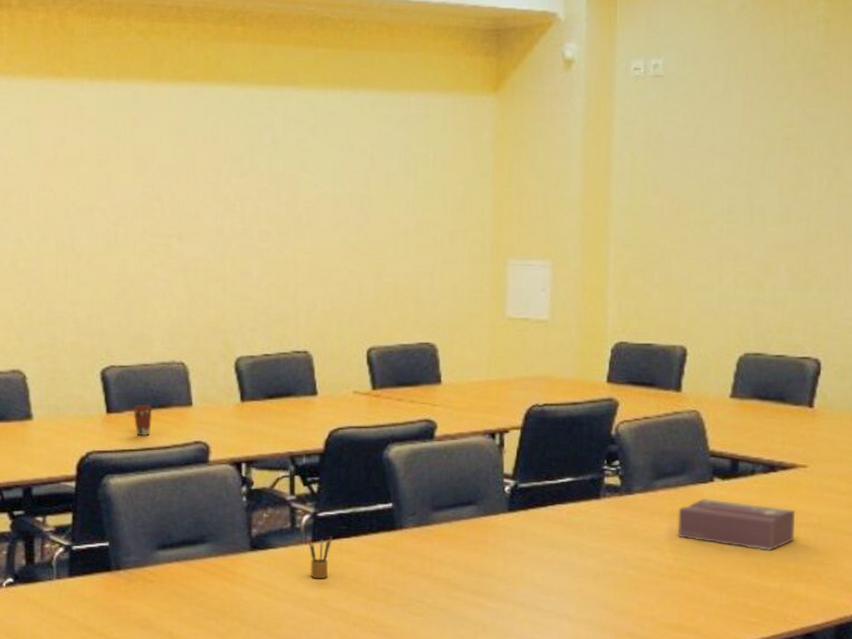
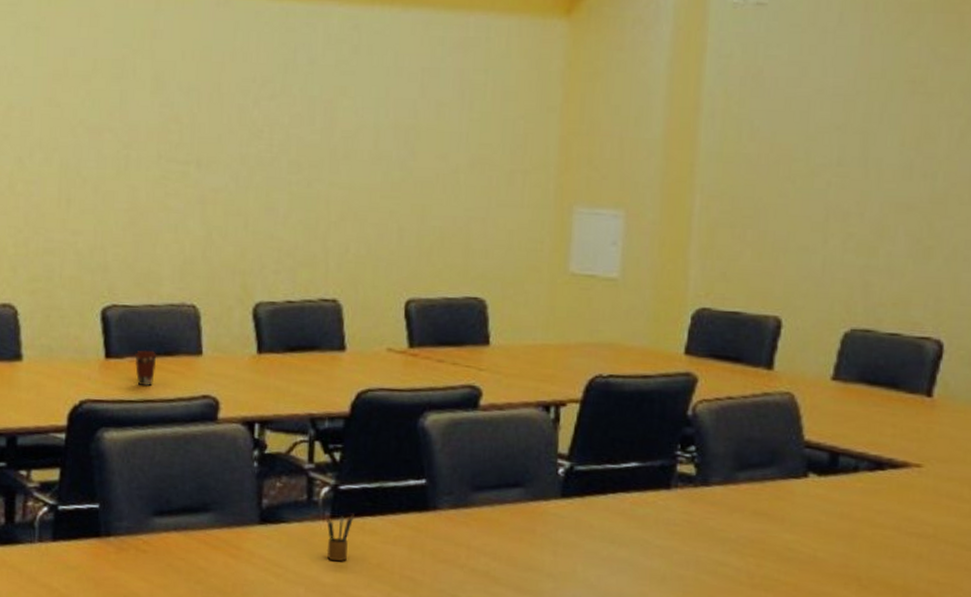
tissue box: present [677,498,795,552] -> none [761,495,905,564]

